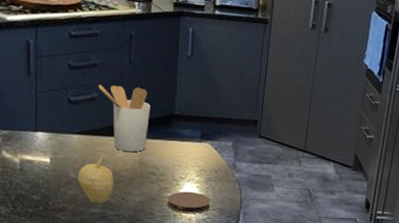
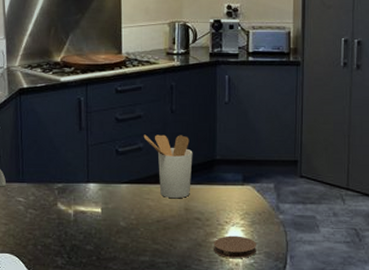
fruit: present [77,155,114,203] -> none [126,203,161,251]

